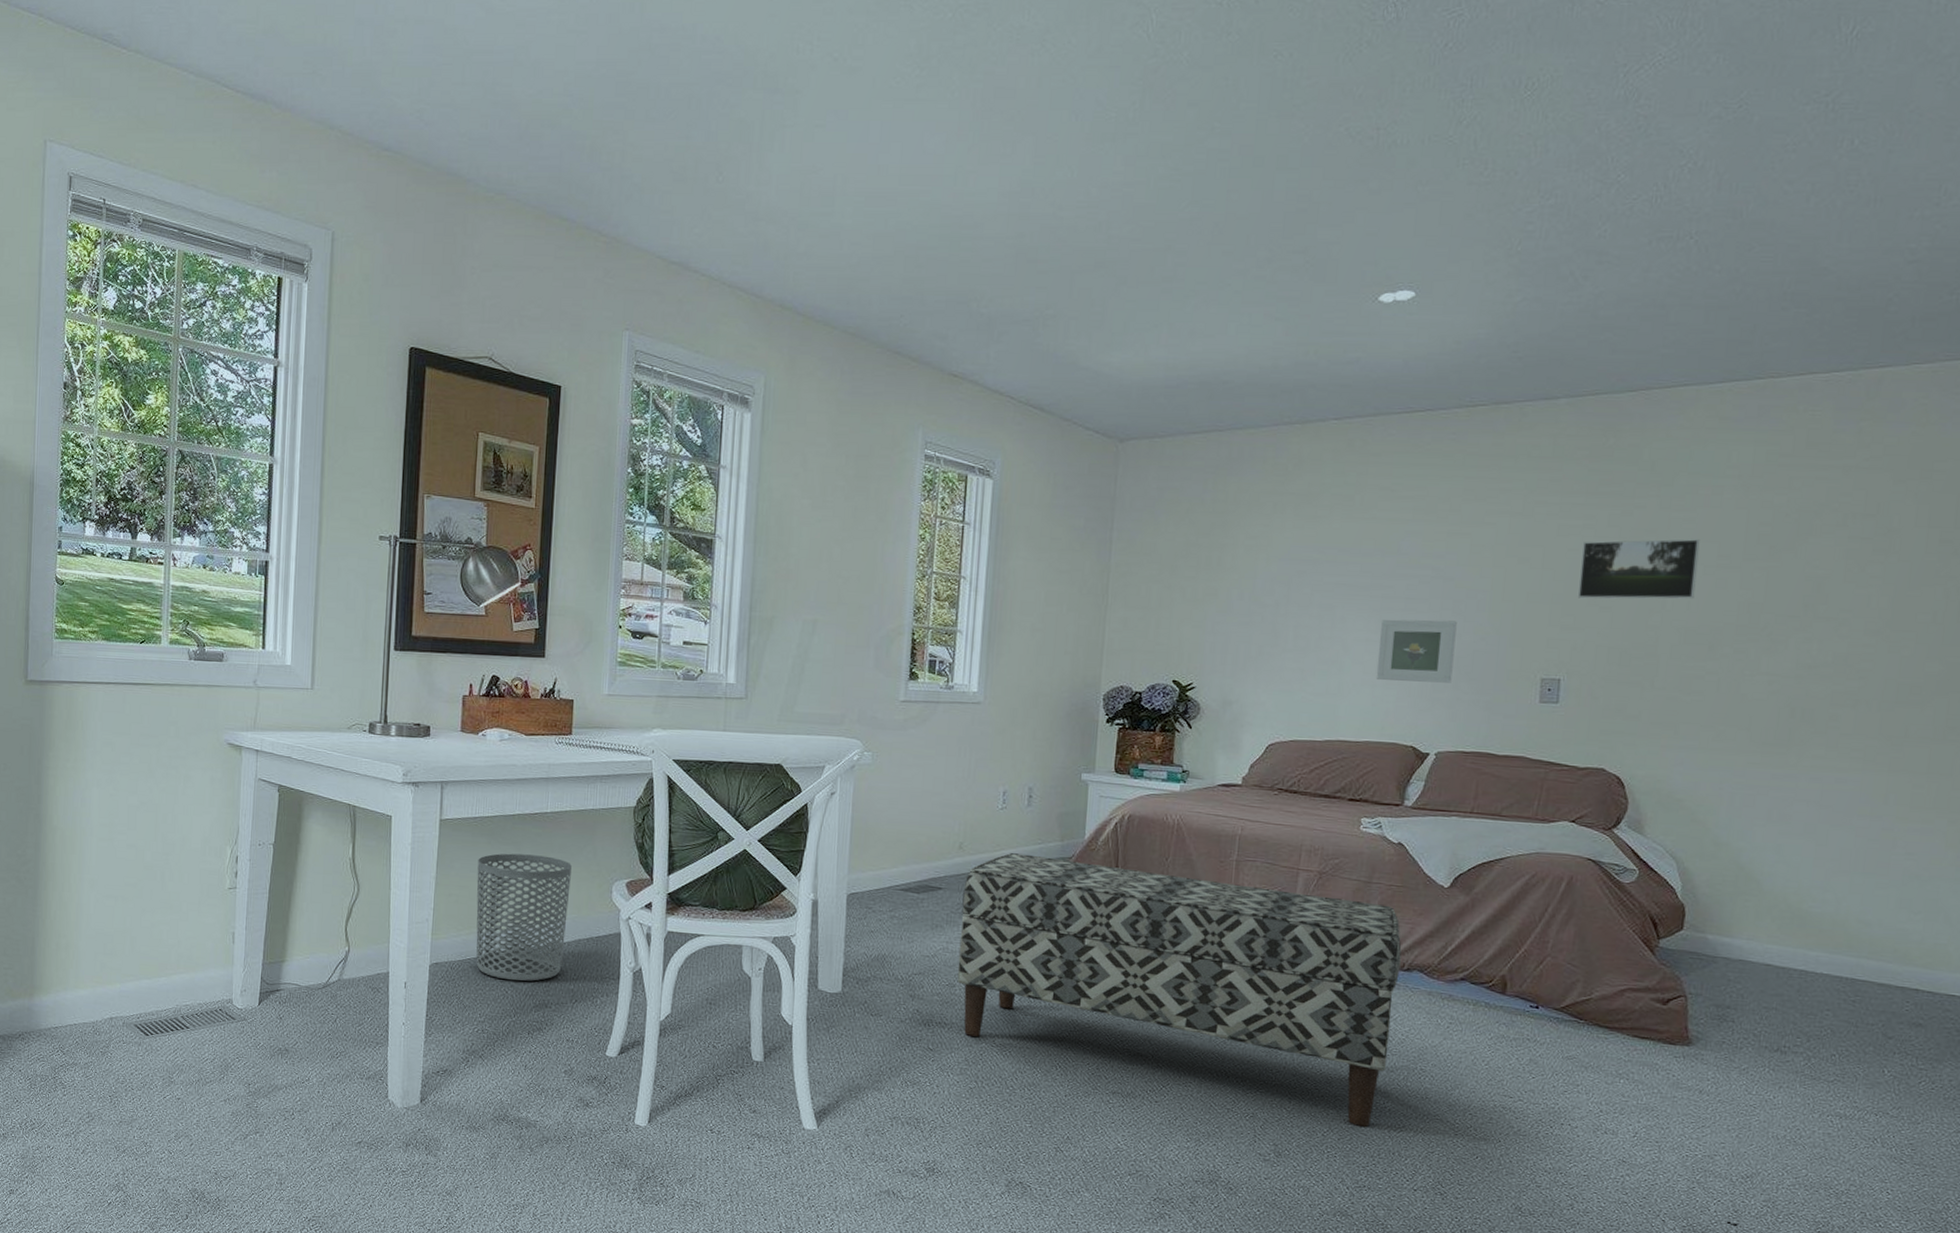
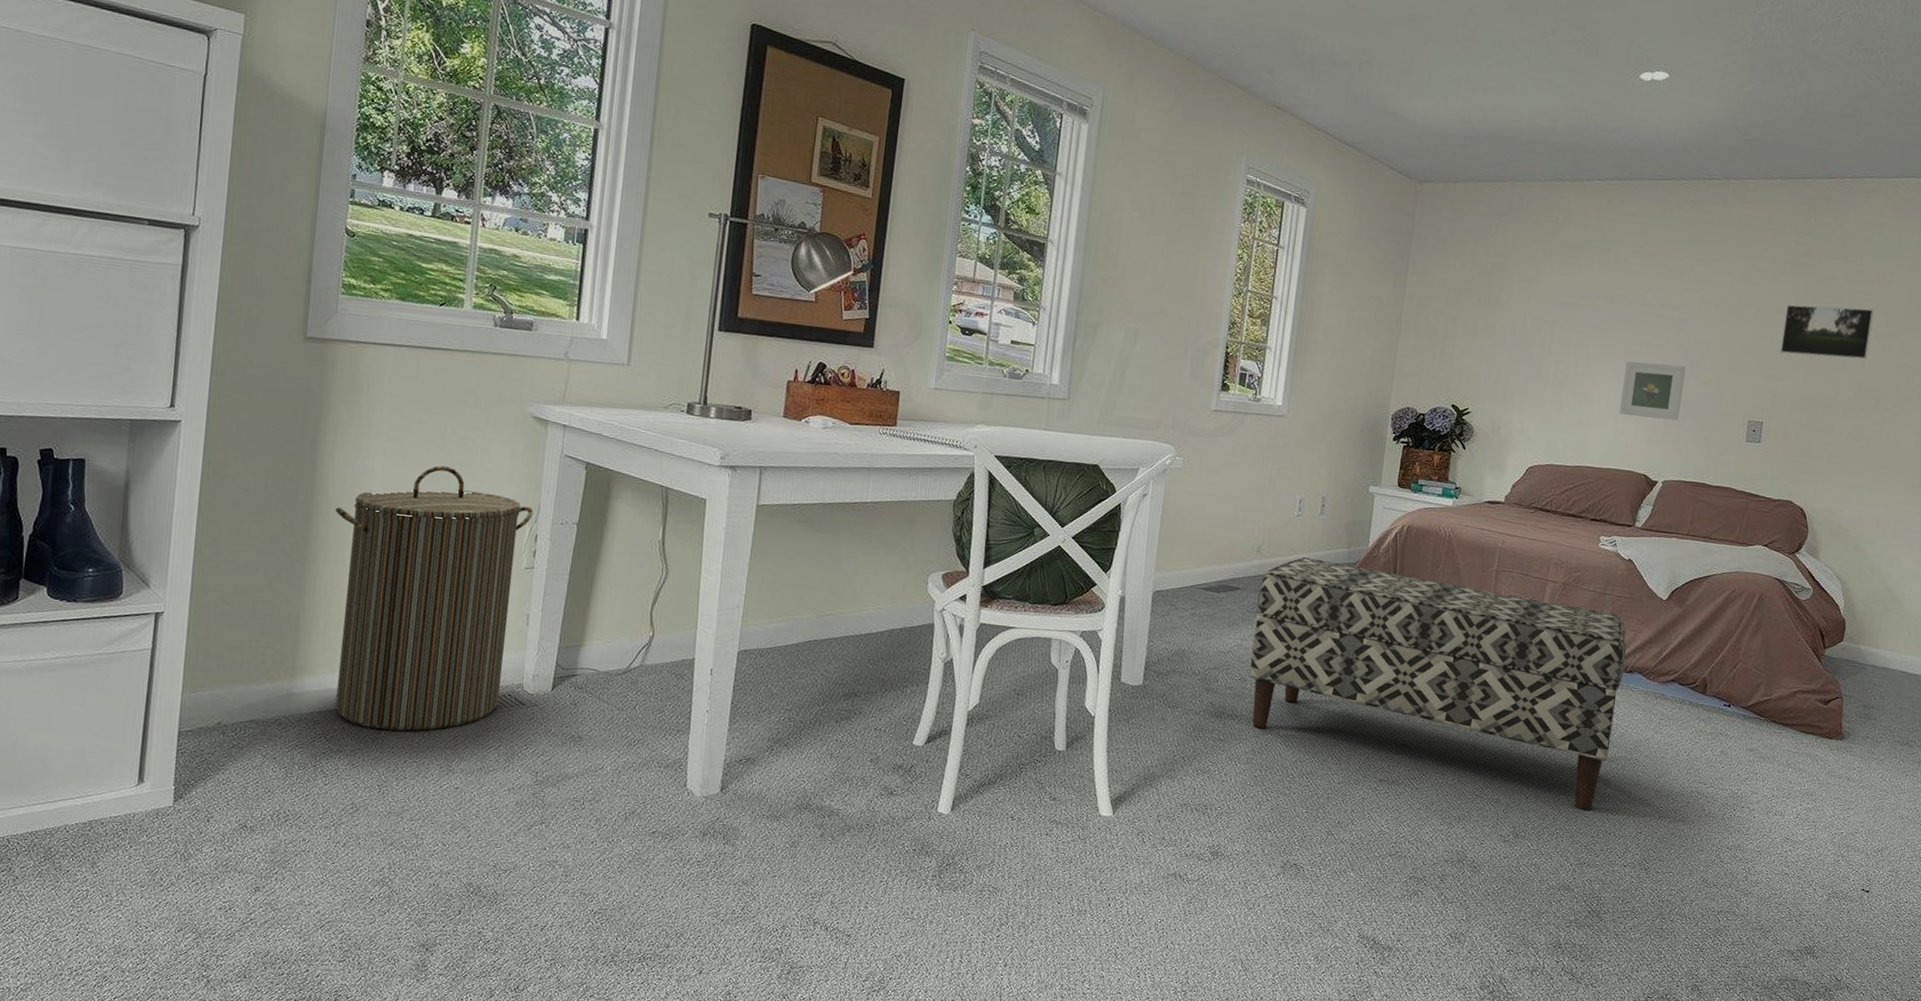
laundry hamper: none [60,794,233,1045] -> present [335,465,533,731]
waste bin: present [476,853,572,982] -> none [786,541,889,670]

